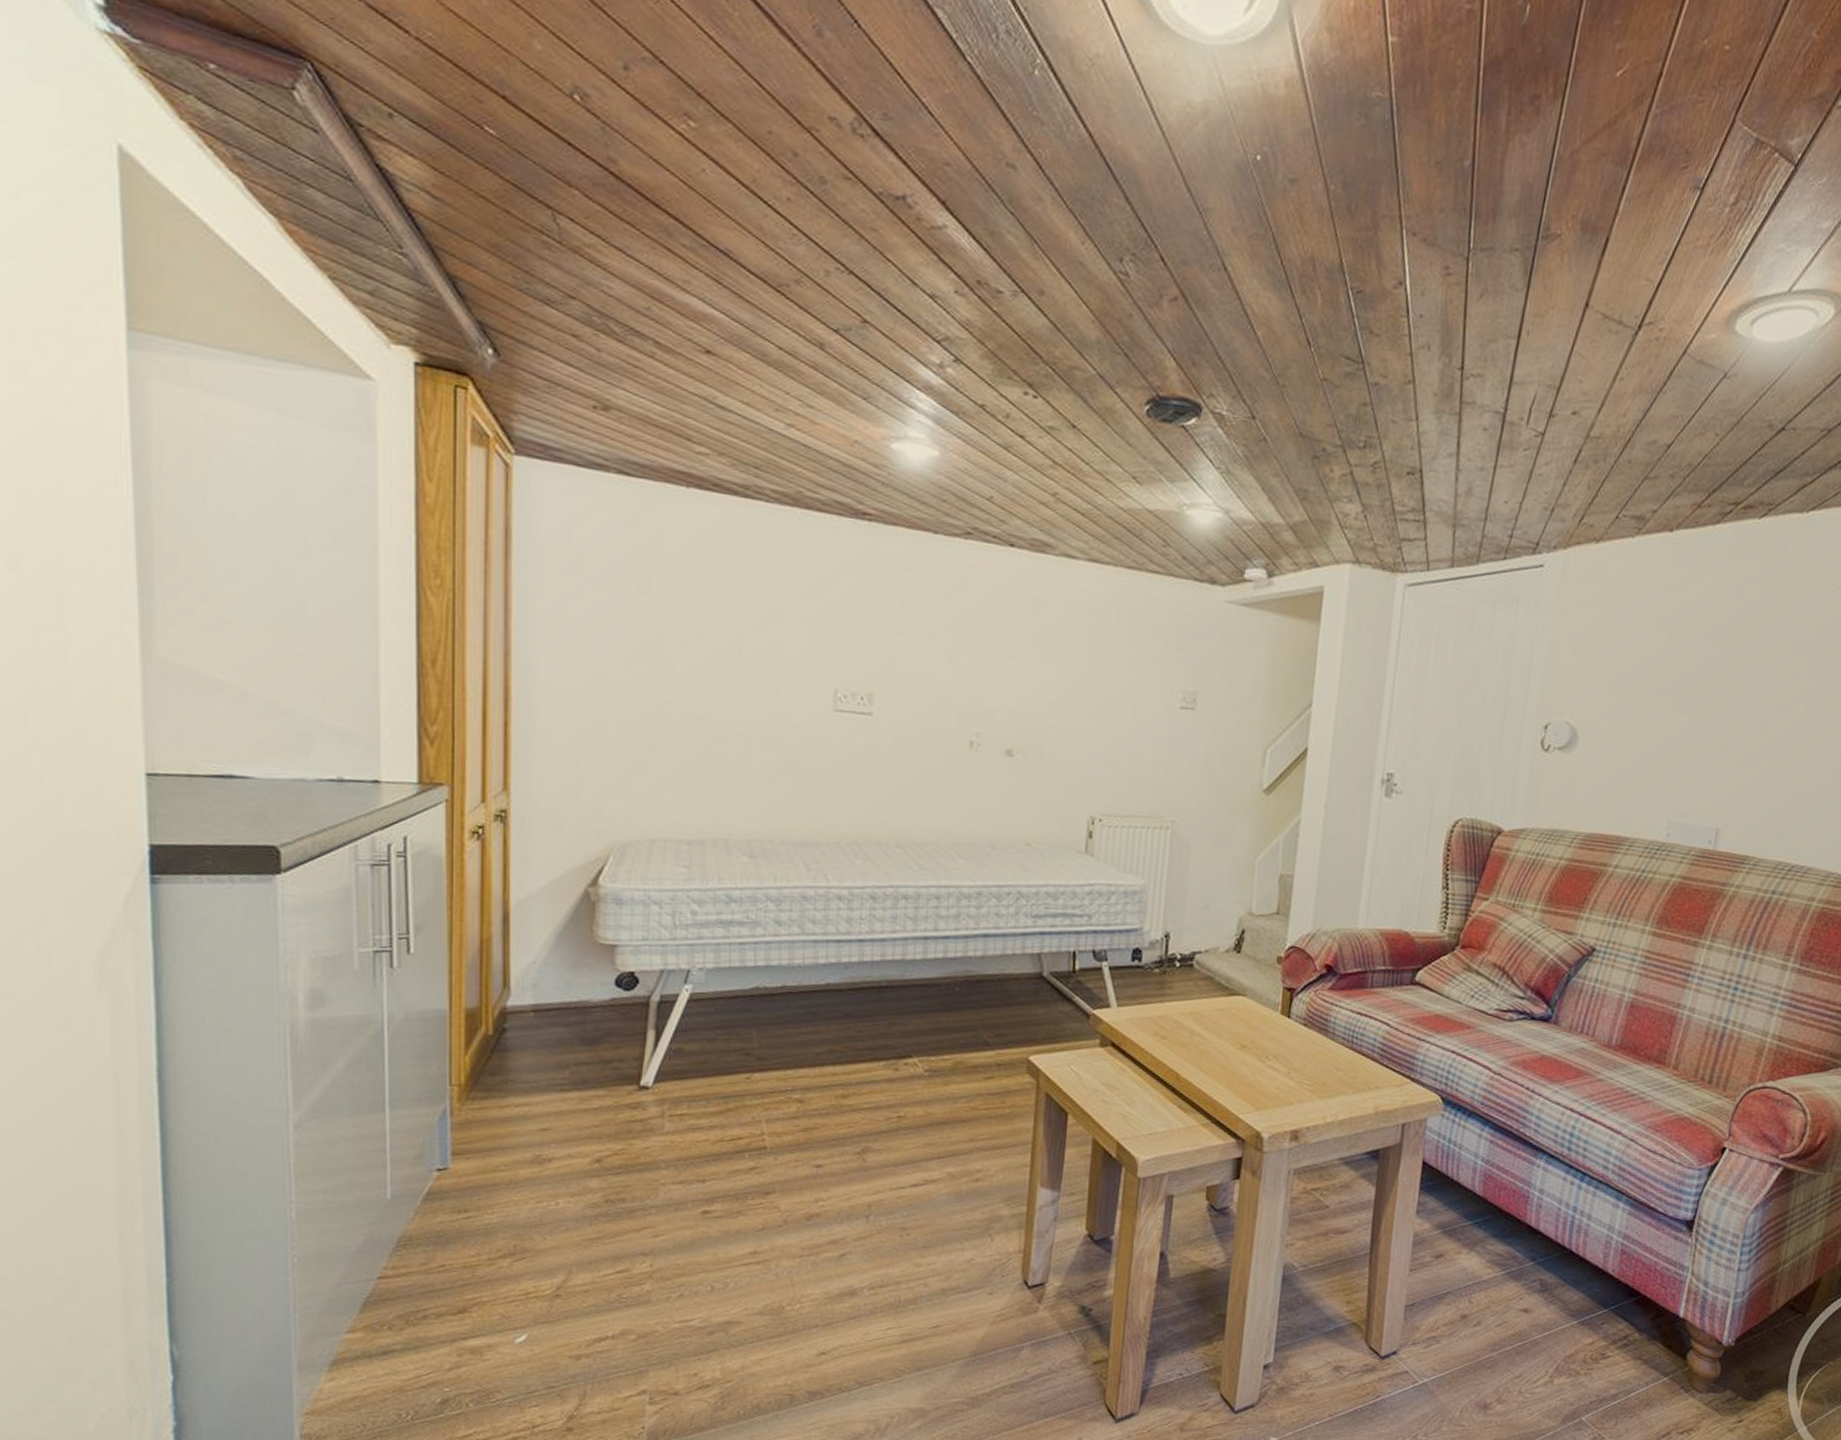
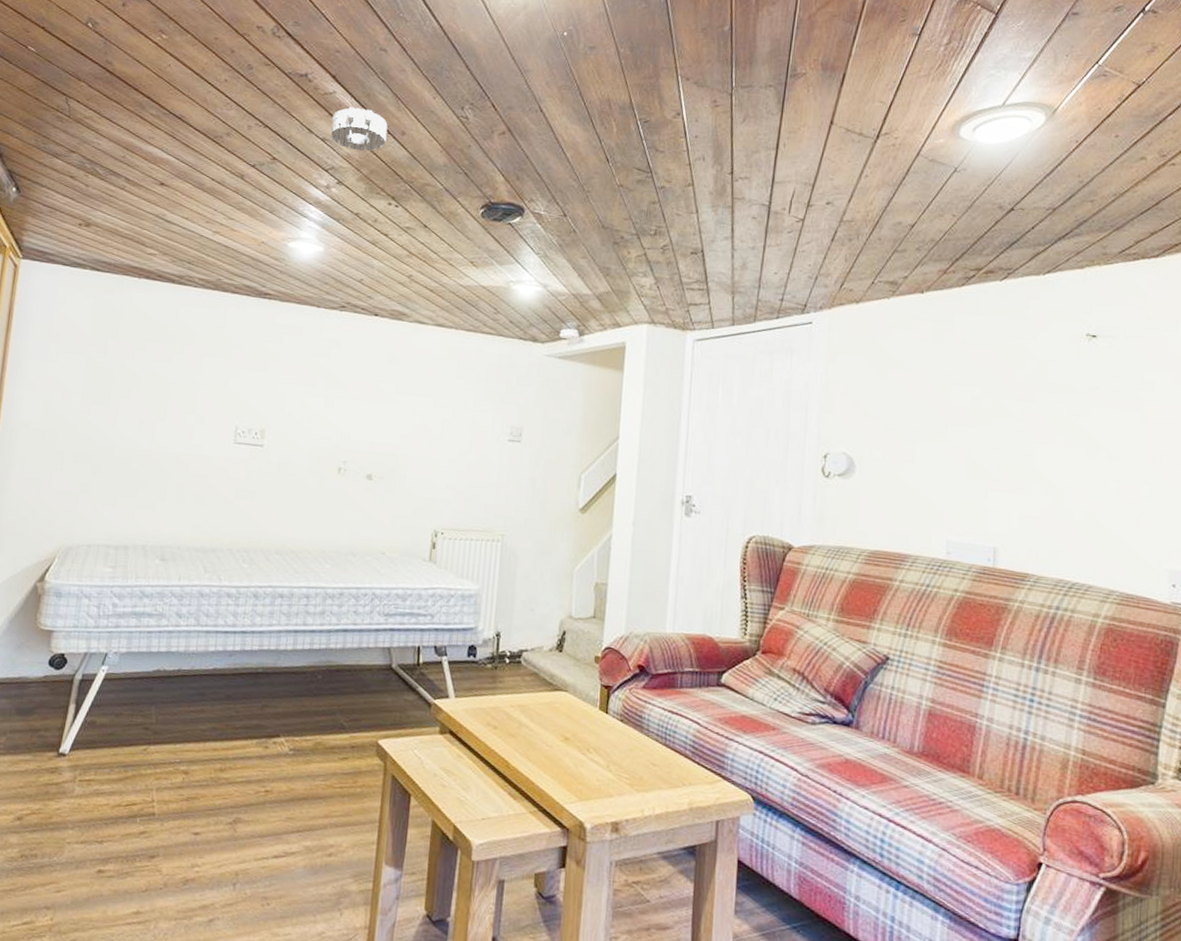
smoke detector: none [941,249,1020,317] -> present [330,107,388,152]

